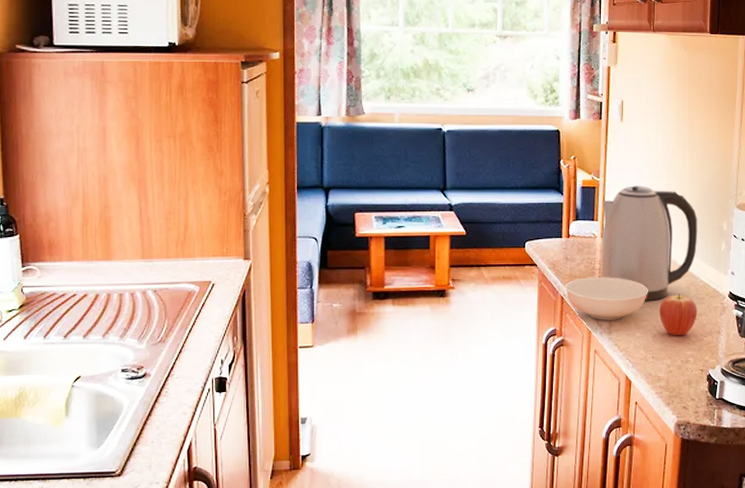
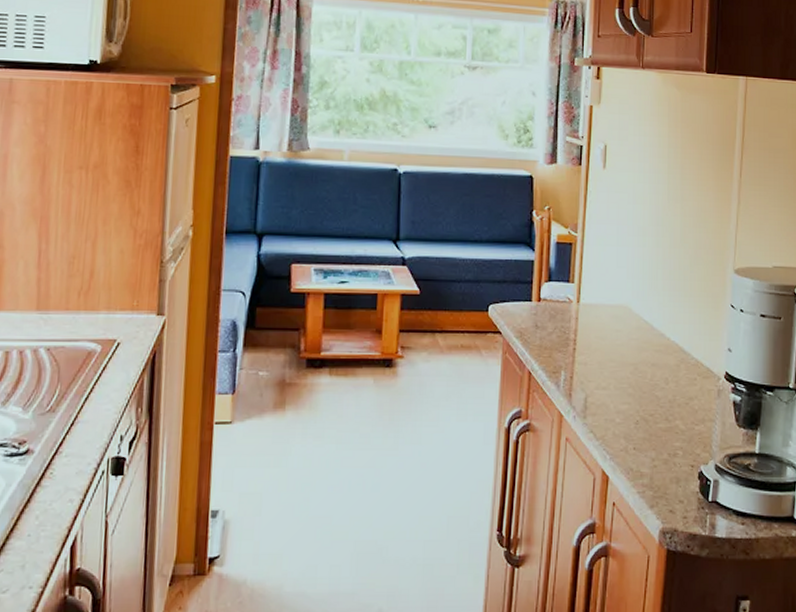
bowl: present [565,277,648,320] -> none [533,349,631,402]
kettle: present [600,185,698,301] -> none [575,243,690,380]
fruit: present [660,293,698,336] -> none [644,372,688,424]

